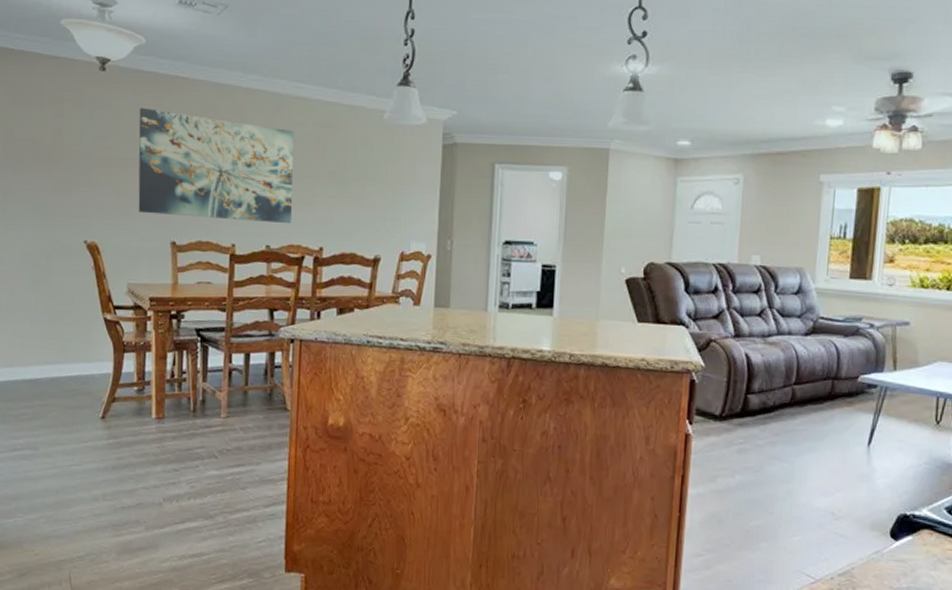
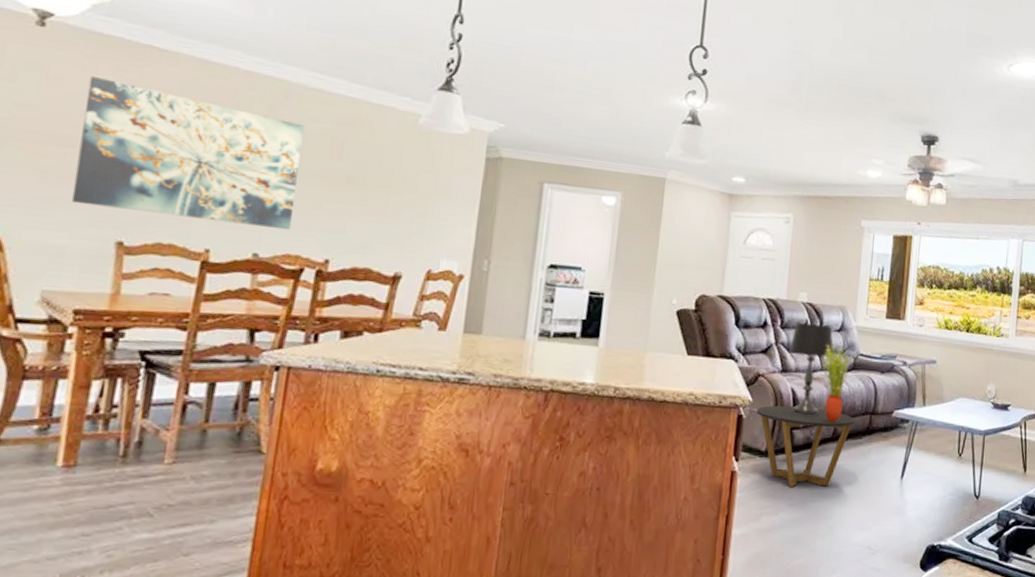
side table: none [710,370,816,451] -> present [757,405,855,487]
table lamp: none [742,287,791,380] -> present [789,323,834,415]
potted plant: none [777,307,813,387] -> present [822,343,854,422]

